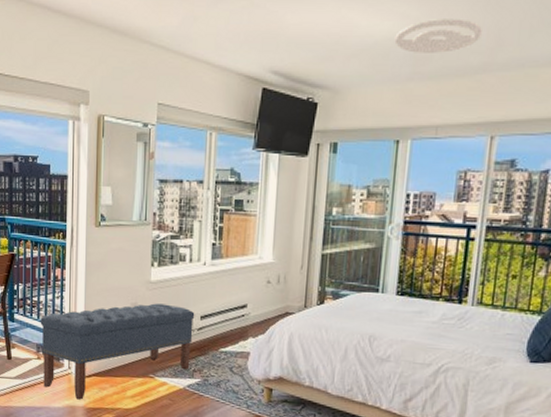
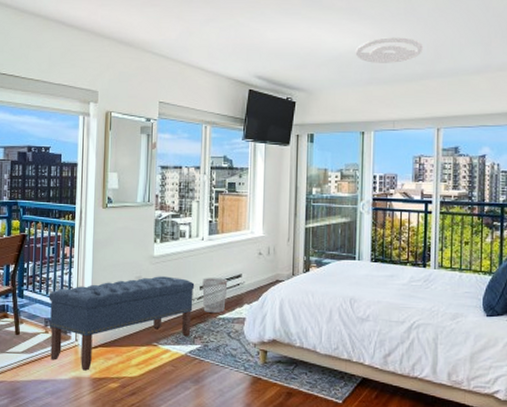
wastebasket: none [203,307,232,346] -> present [202,278,228,313]

